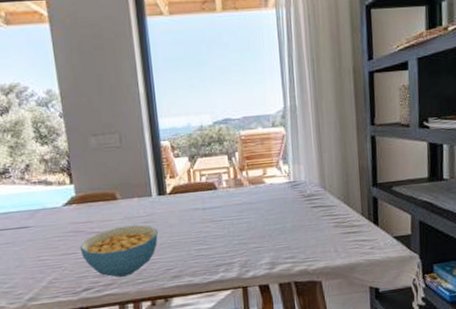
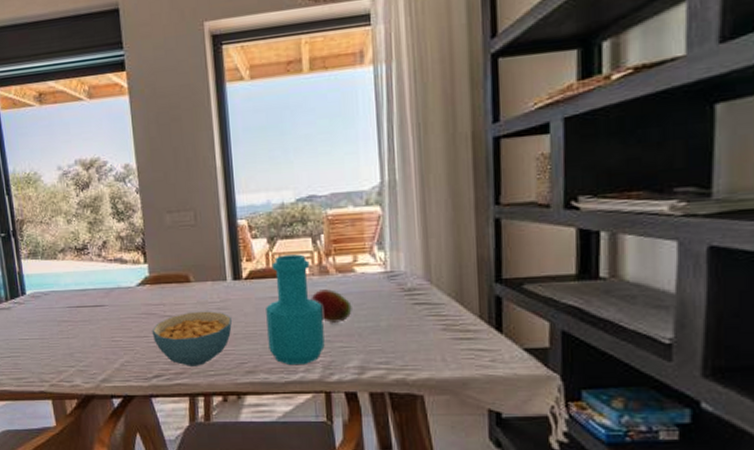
bottle: none [189,170,241,267] -> present [266,254,325,364]
fruit: none [228,199,263,228] -> present [311,289,352,323]

